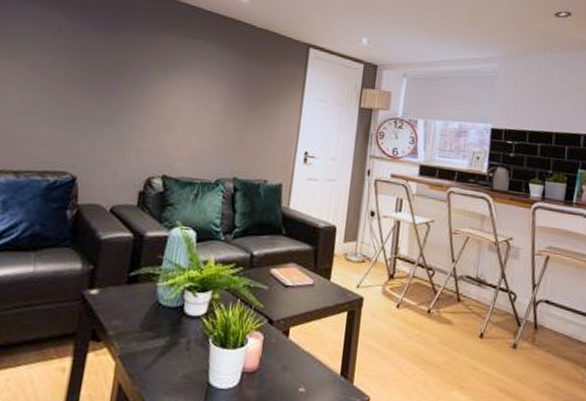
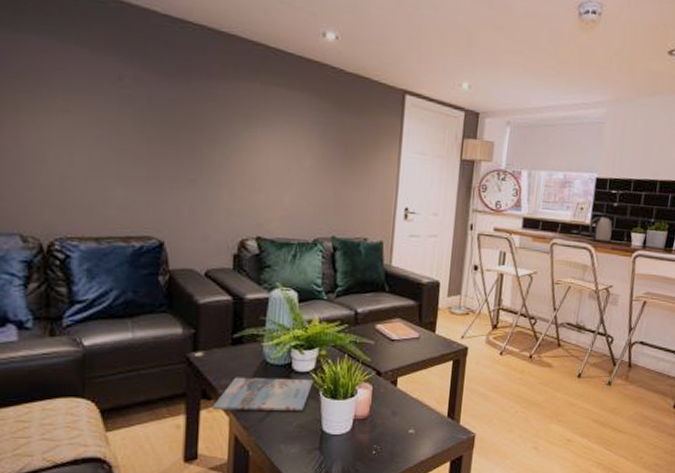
magazine: none [100,318,204,361] -> present [212,377,314,412]

